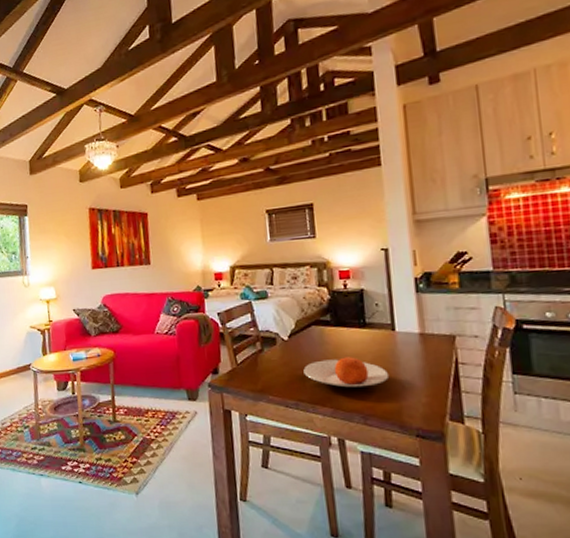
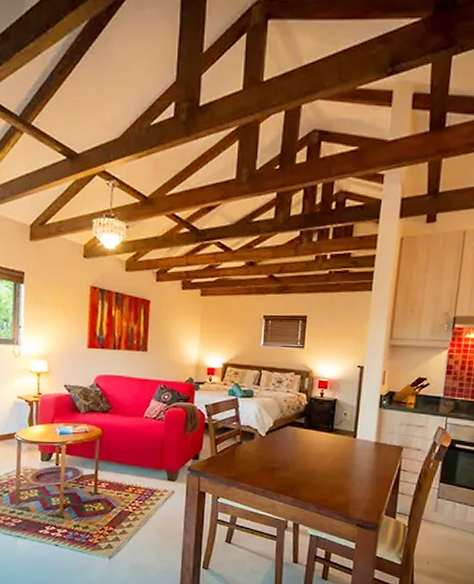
plate: present [303,357,390,388] -> none [274,456,345,482]

